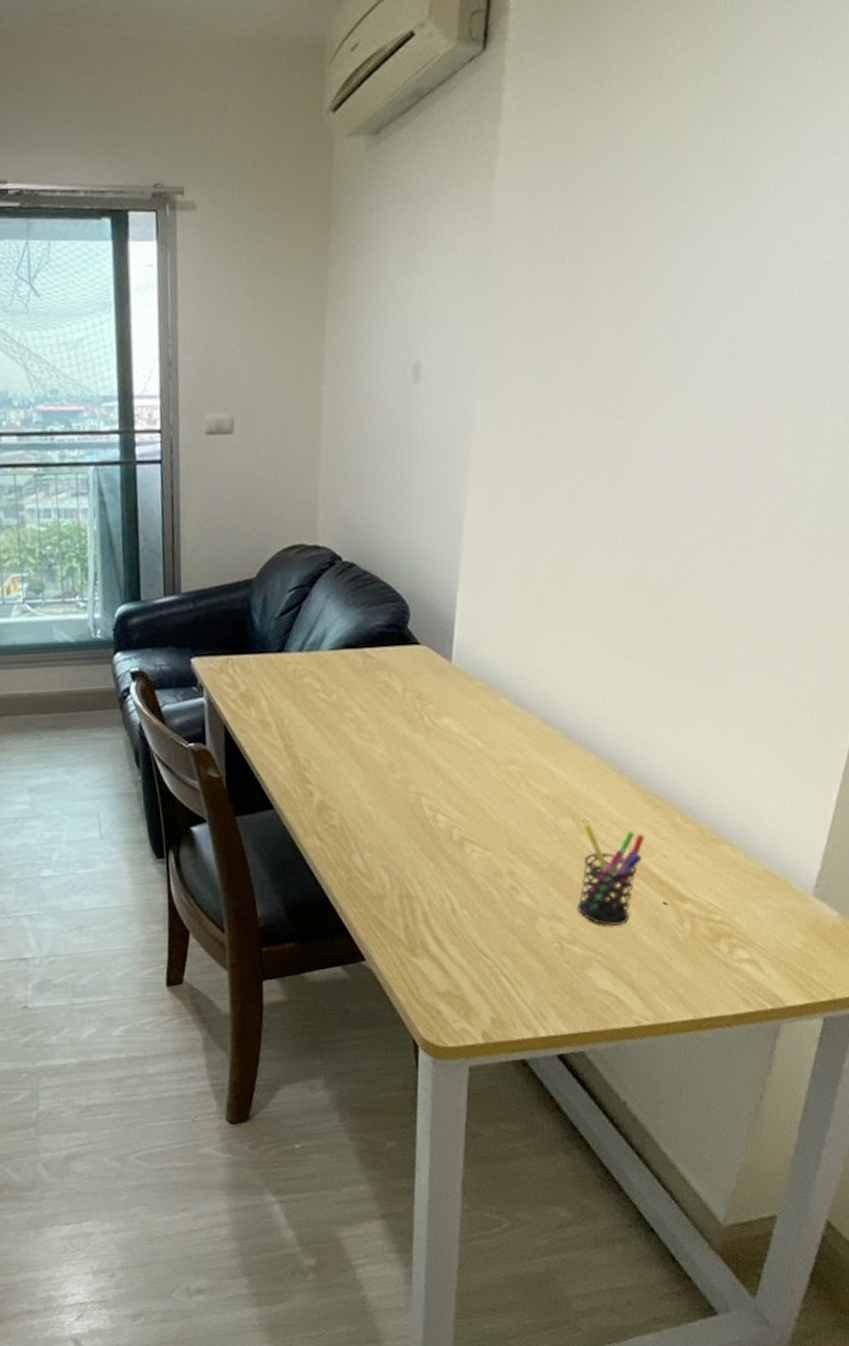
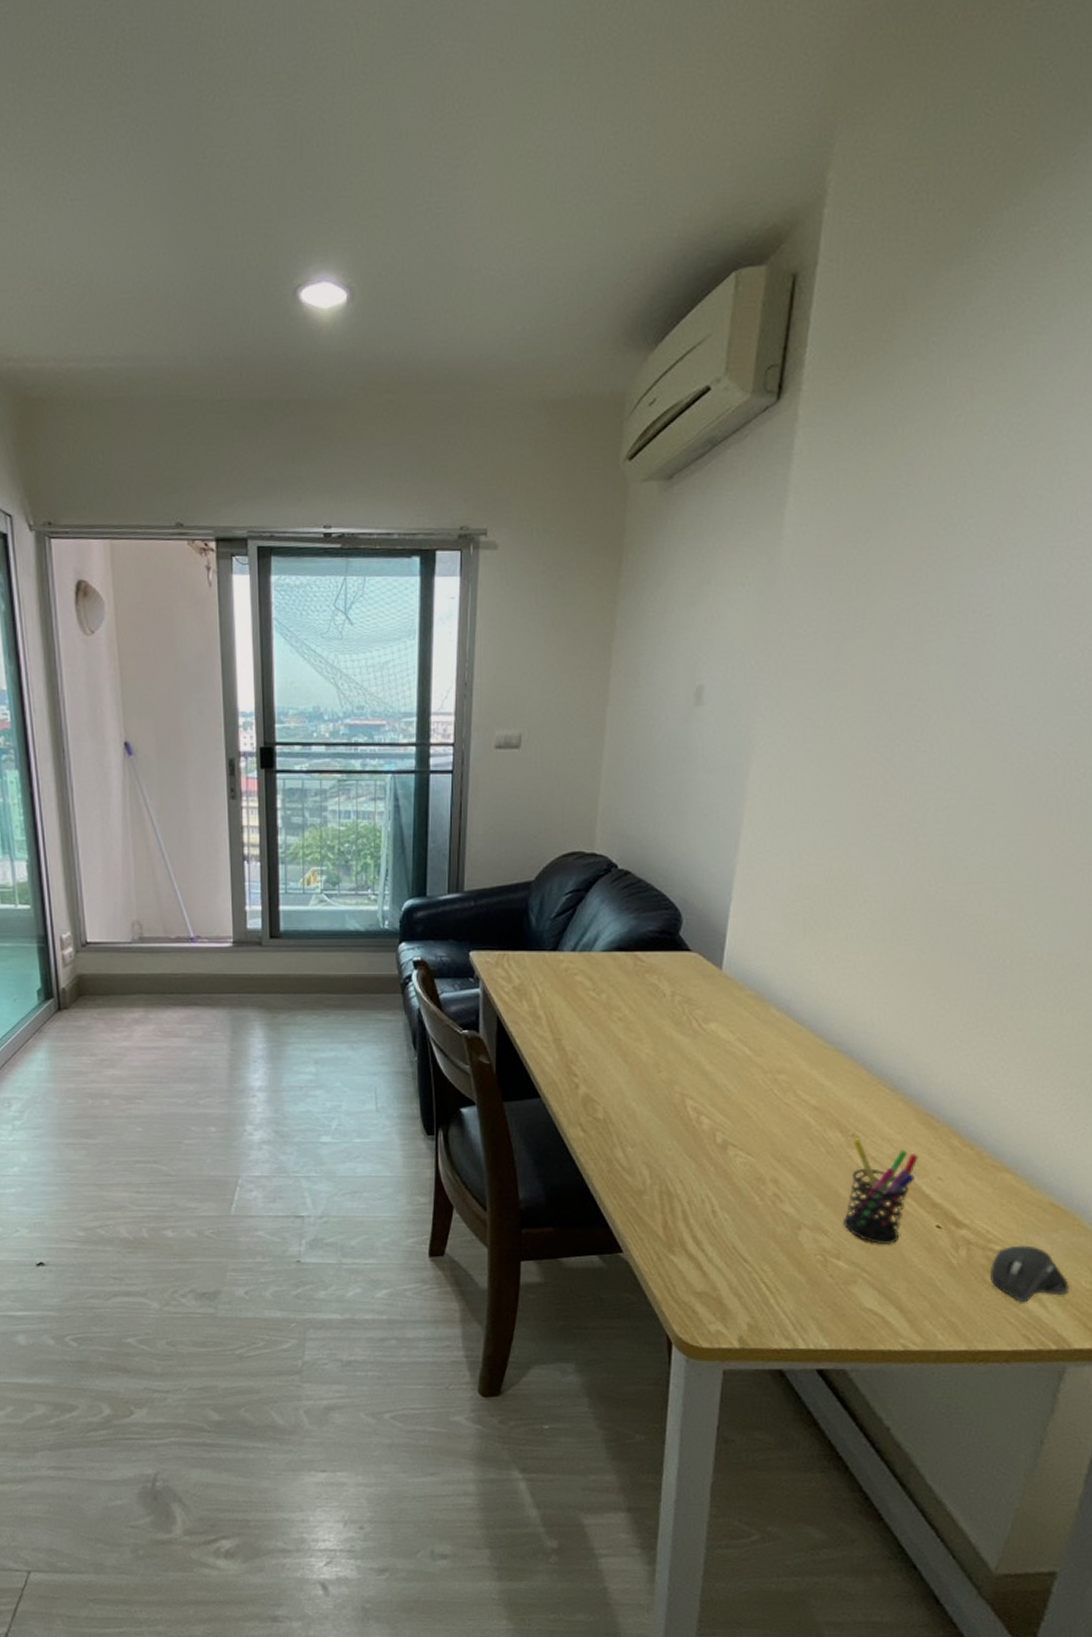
computer mouse: none [712,913,782,968] -> present [989,1245,1069,1303]

